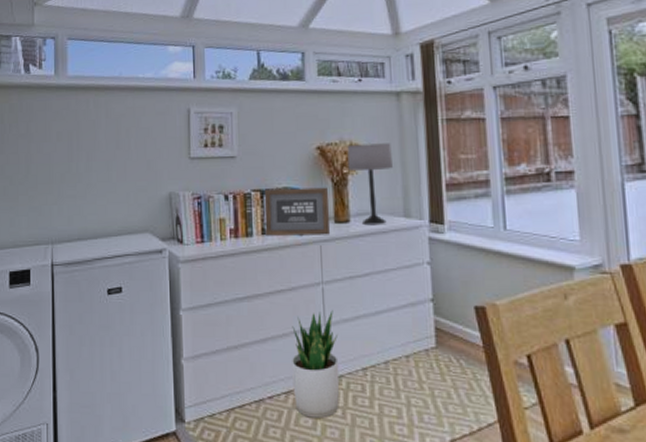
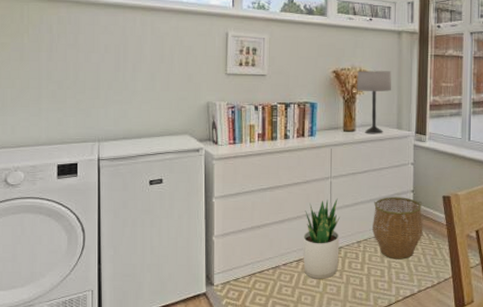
picture frame: present [264,187,330,236] -> none [287,102,339,141]
basket: none [380,308,452,395] -> present [371,197,423,260]

